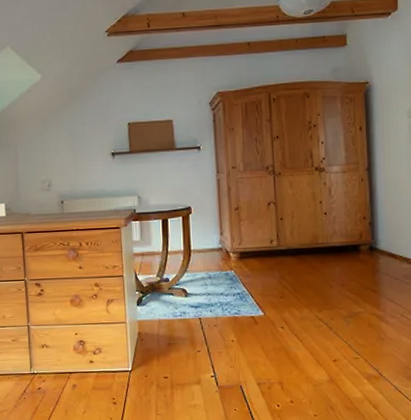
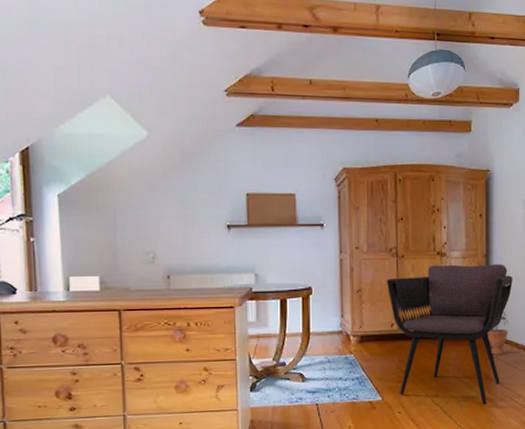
armchair: none [264,176,399,321] -> present [386,264,513,405]
potted plant: none [373,226,396,270] -> present [487,312,508,355]

